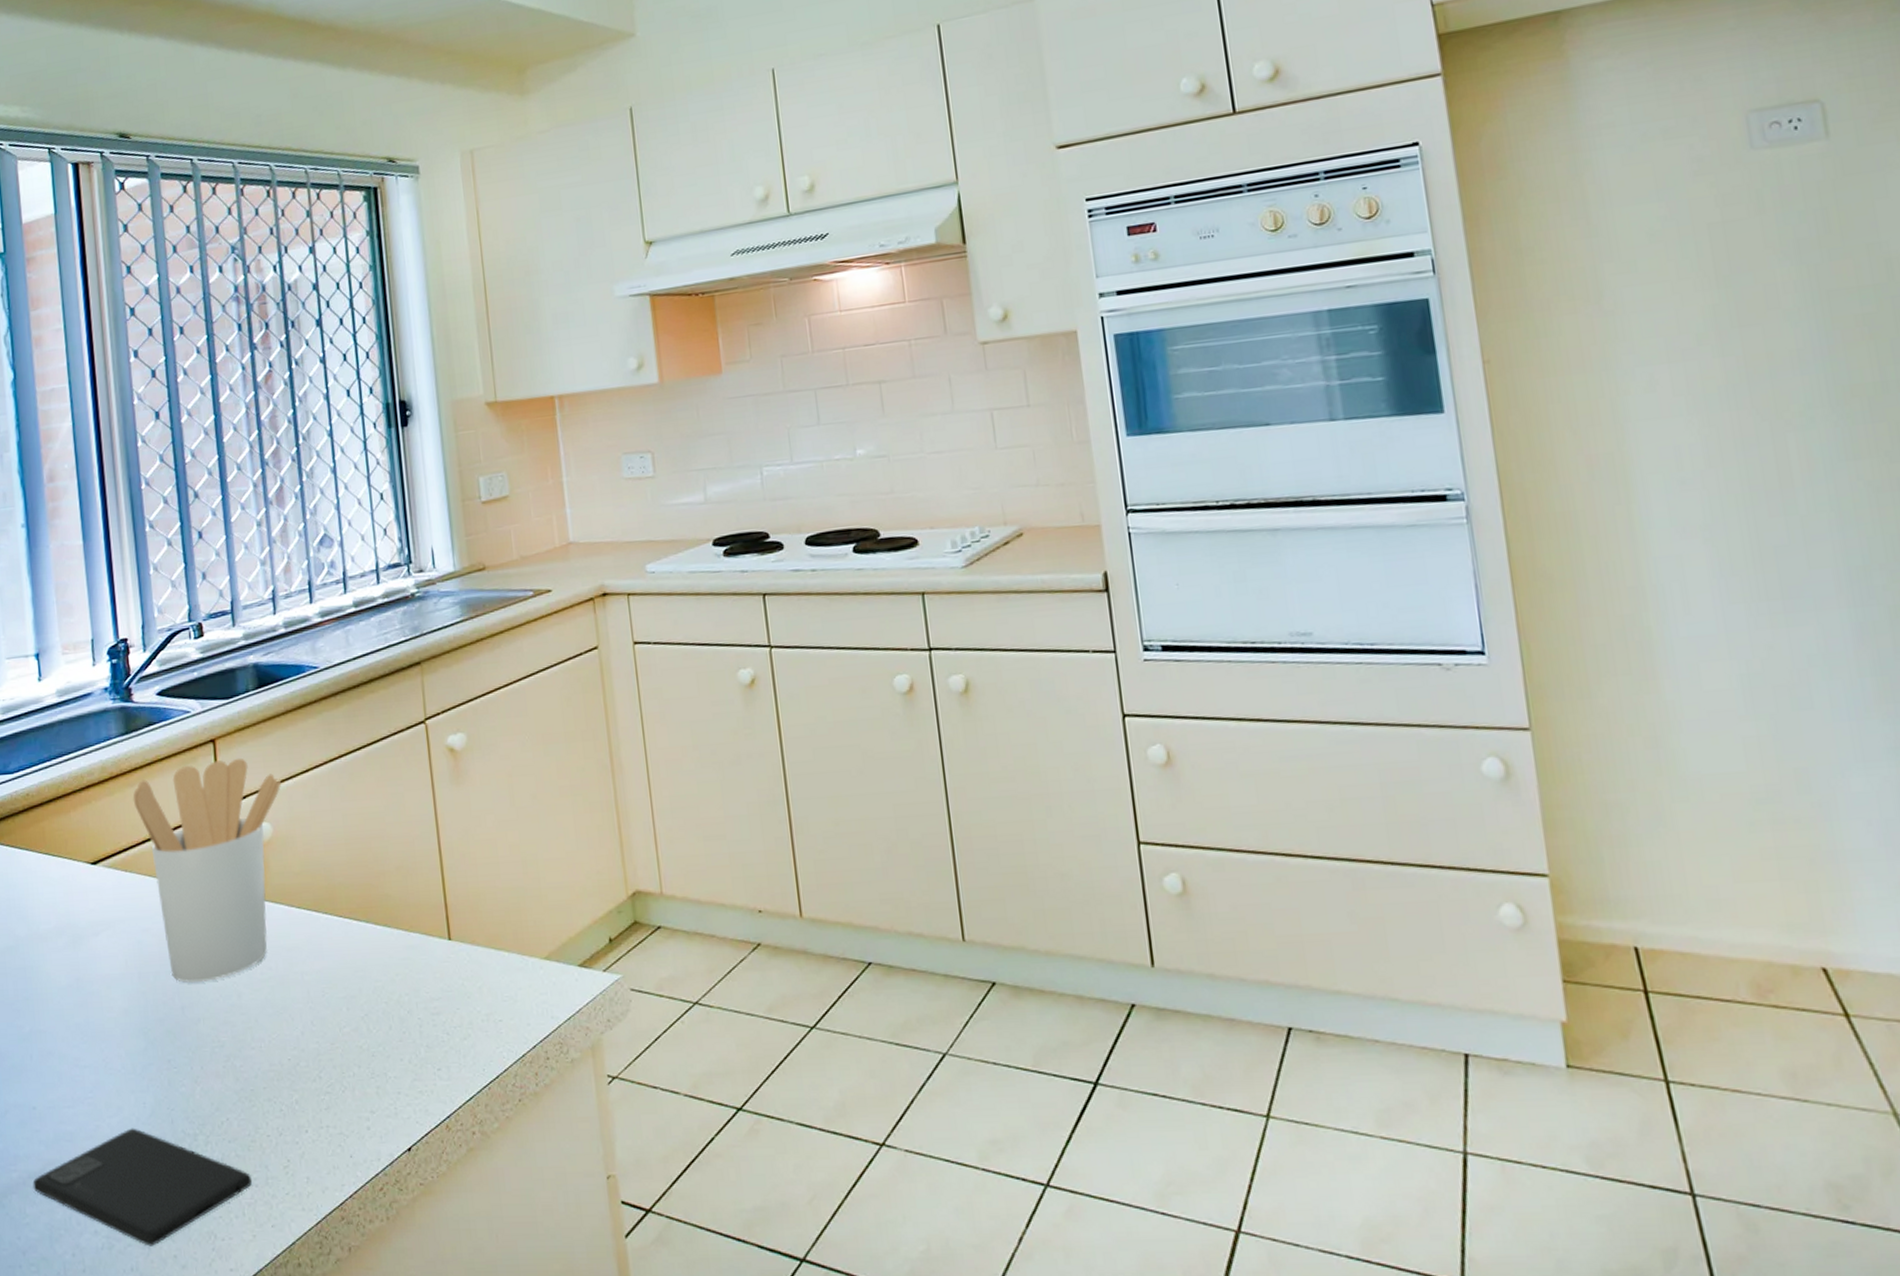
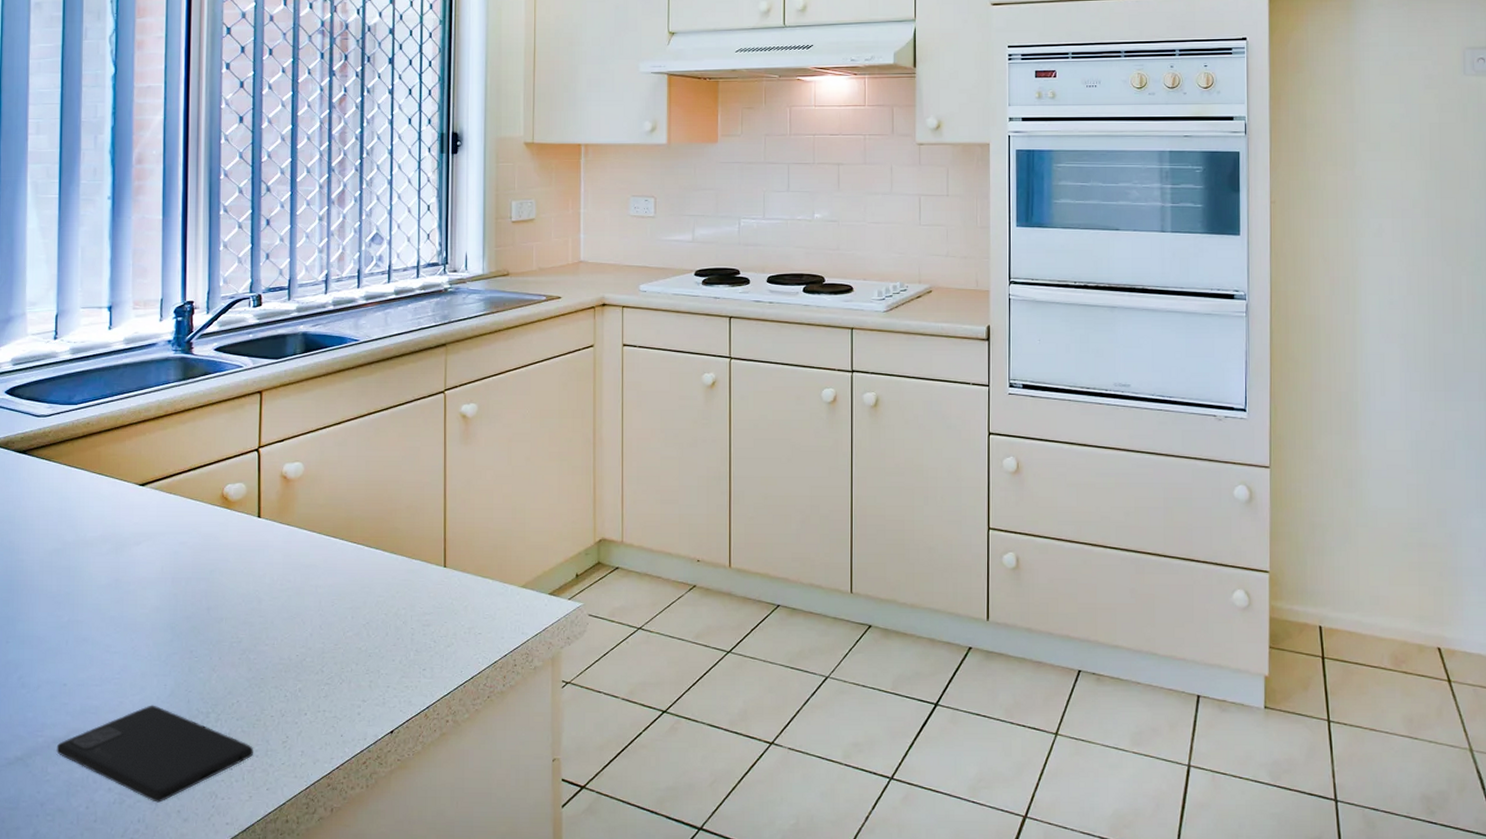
utensil holder: present [132,758,282,983] -> none [183,408,317,589]

